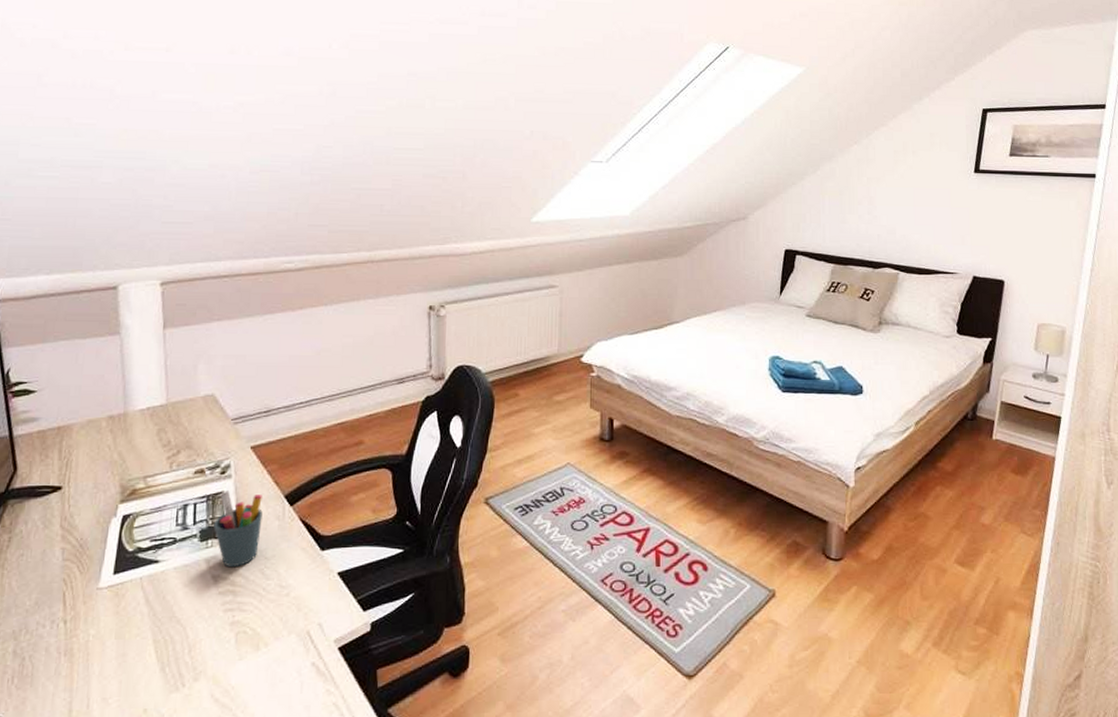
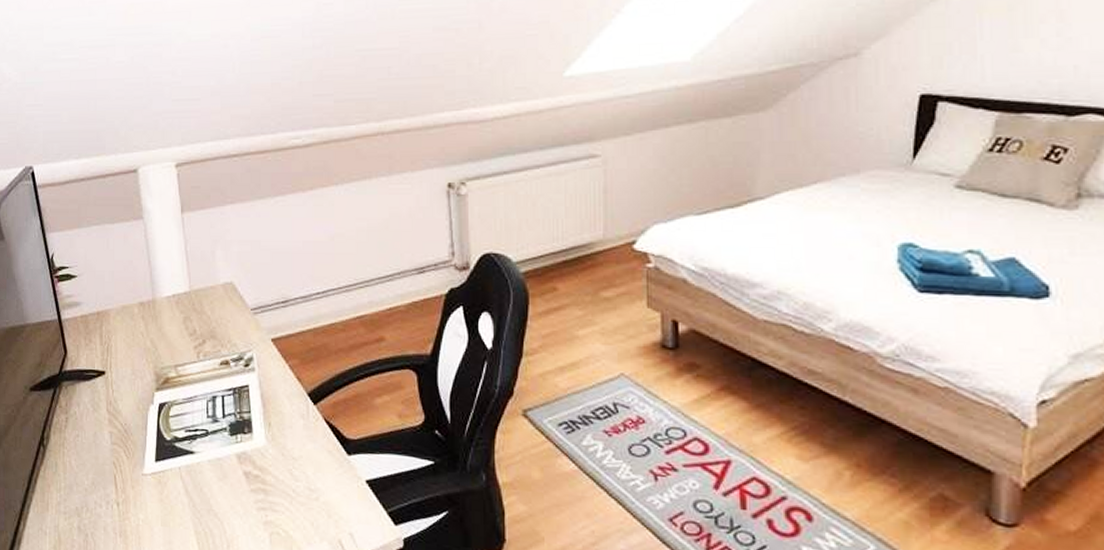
pen holder: present [214,489,263,568] -> none [242,383,287,465]

